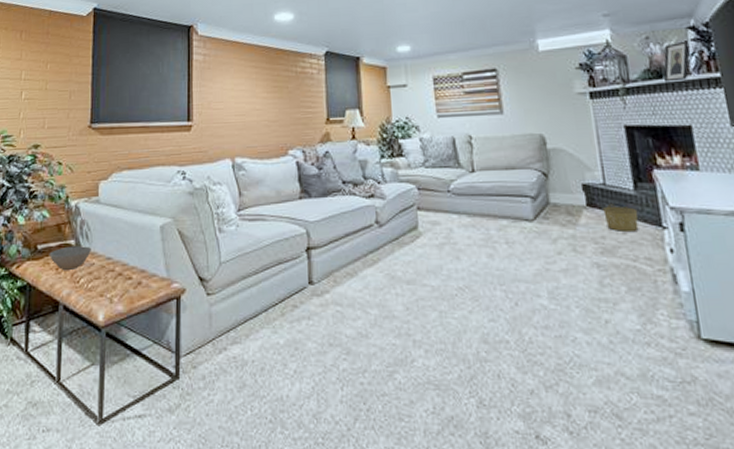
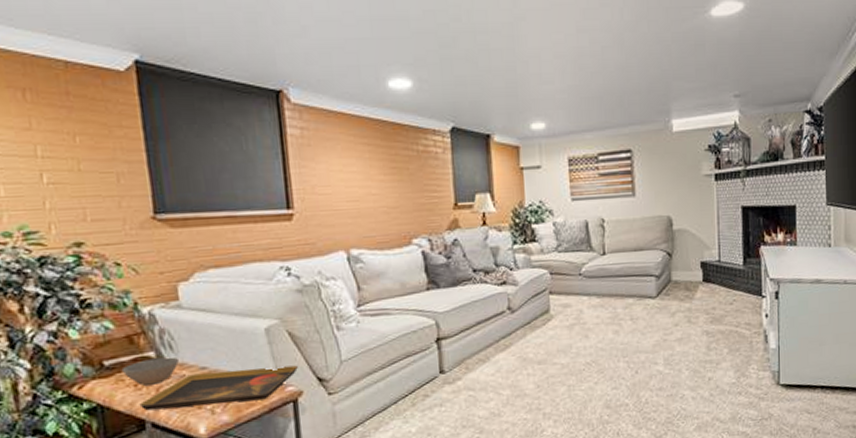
decorative tray: none [57,262,183,294] -> present [139,365,298,411]
basket: present [603,202,639,231] -> none [716,277,744,303]
picture frame: present [663,41,689,82] -> none [778,124,804,164]

